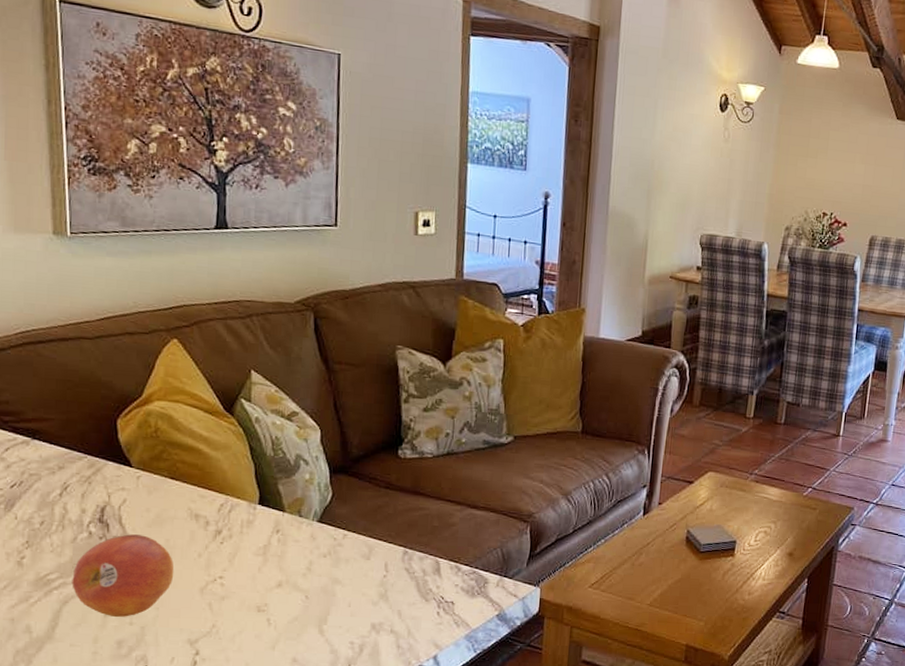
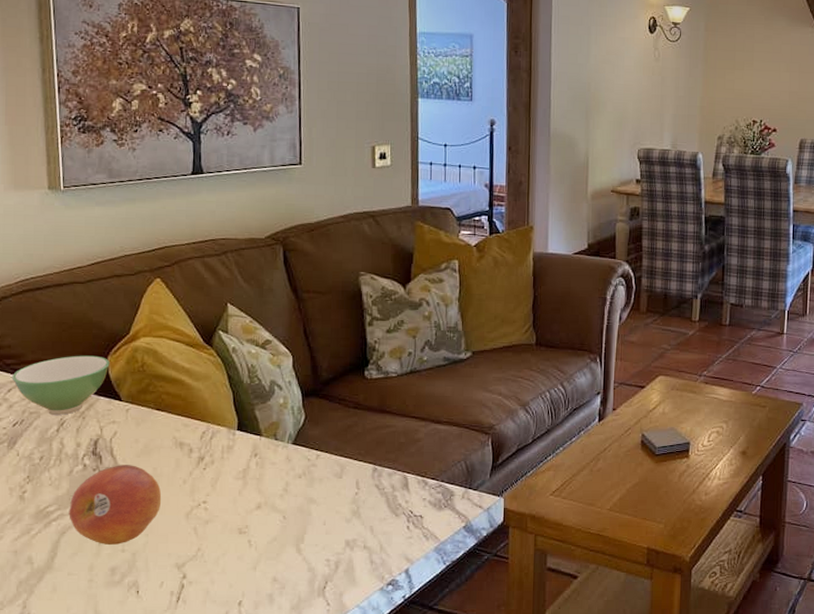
bowl: none [9,416,120,479] -> present [12,355,110,415]

